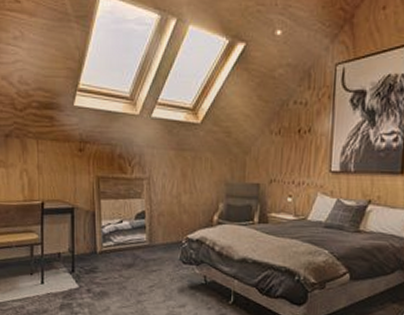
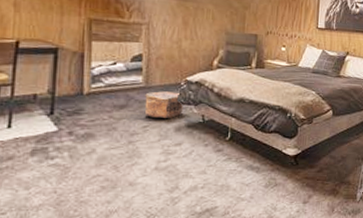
pouch: none [149,250,185,279] -> present [144,91,183,118]

